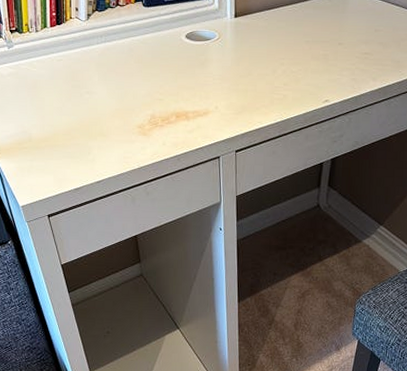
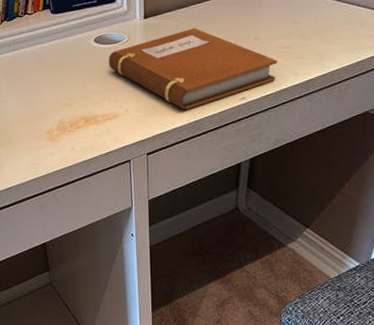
notebook: none [200,29,359,109] -> present [109,28,277,109]

